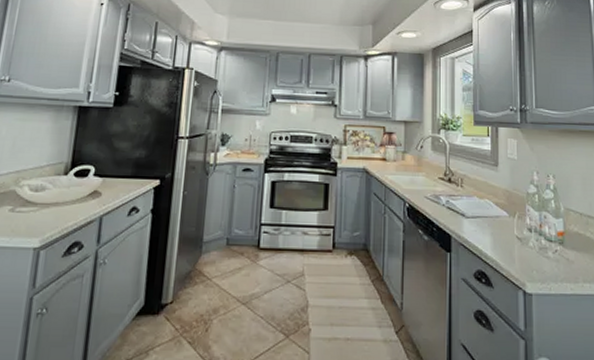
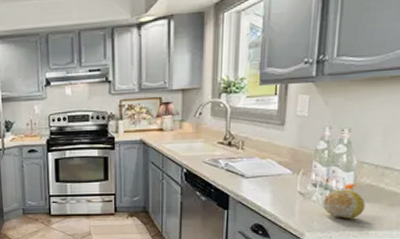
fruit: none [539,236,577,269] -> present [323,189,366,219]

